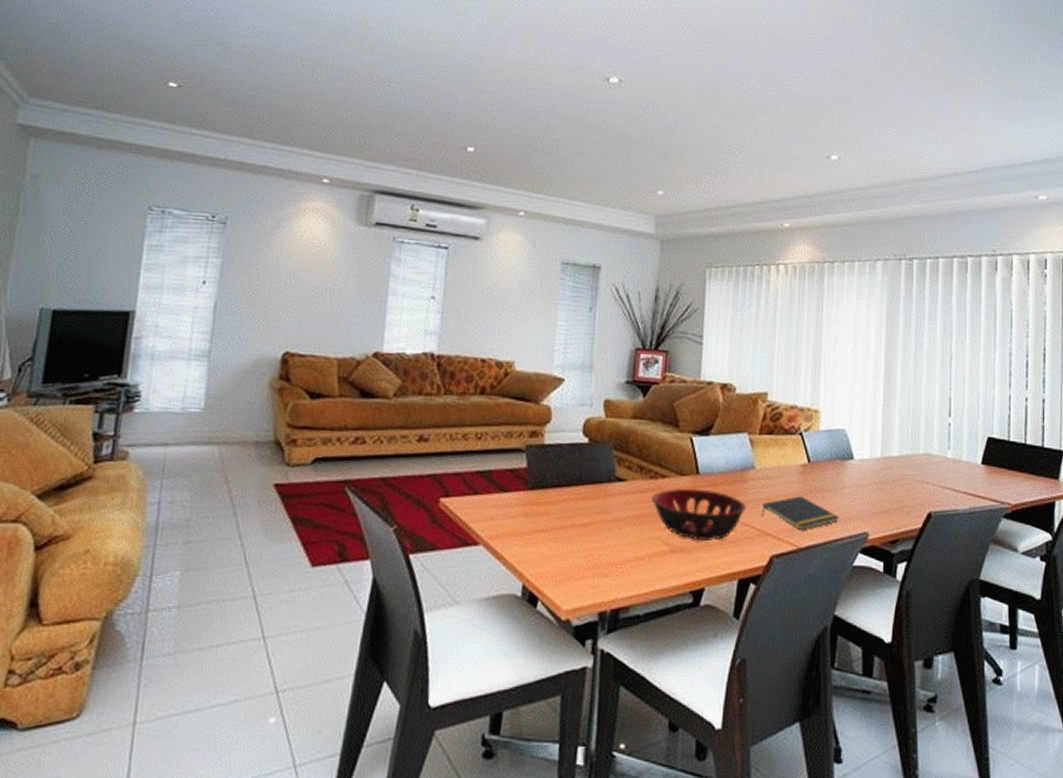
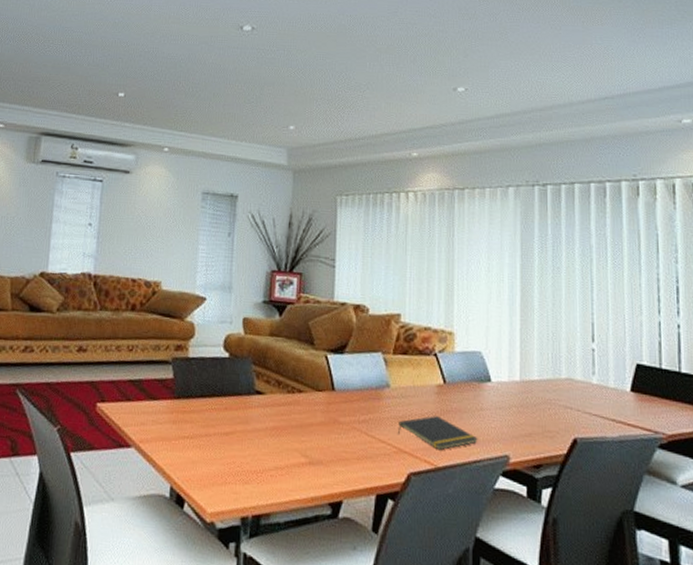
decorative bowl: present [651,487,746,541] -> none [289,402,382,455]

